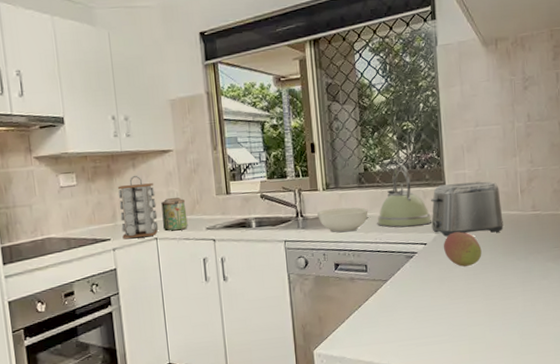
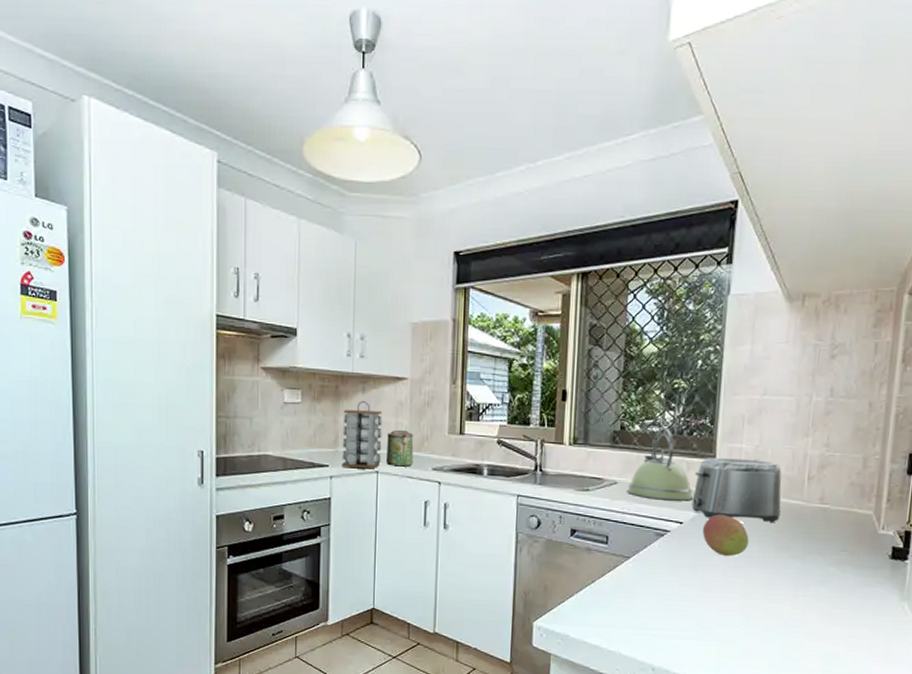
bowl: present [317,207,368,233] -> none [559,467,619,496]

